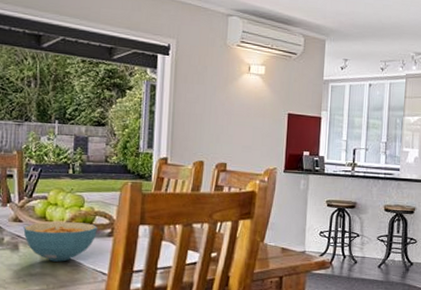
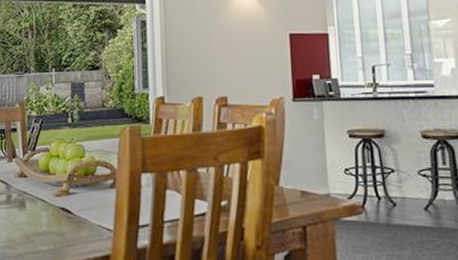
cereal bowl: present [23,221,97,262] -> none [29,174,100,218]

